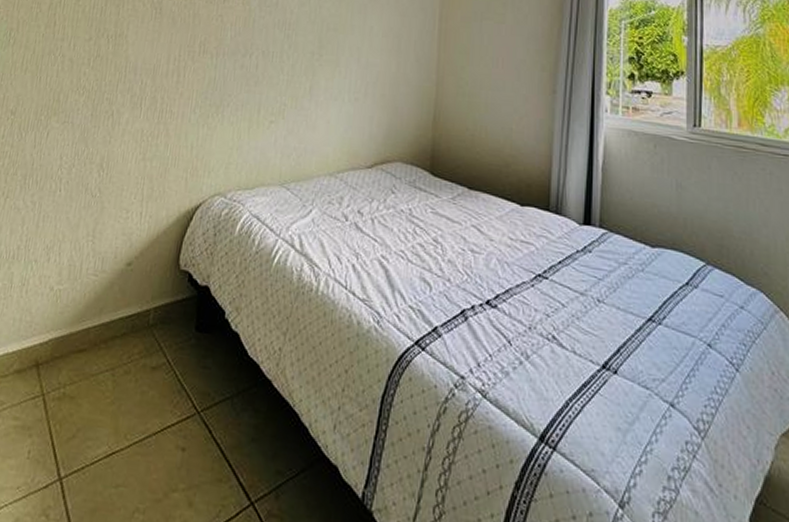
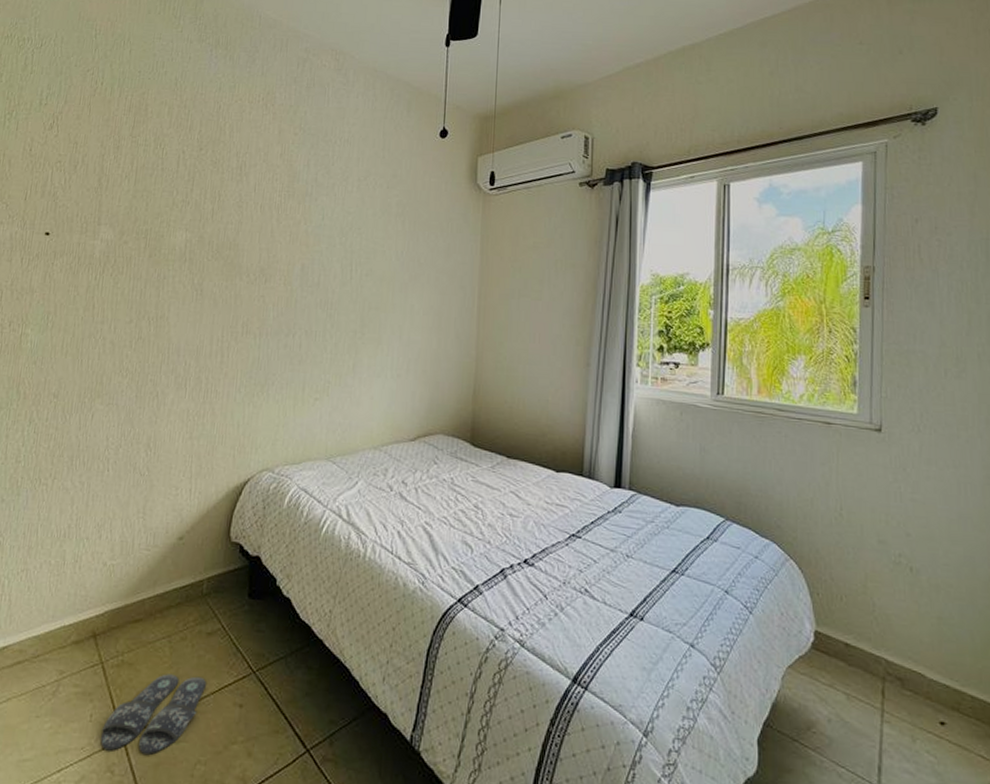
slippers: none [37,410,149,499] -> present [101,674,206,755]

